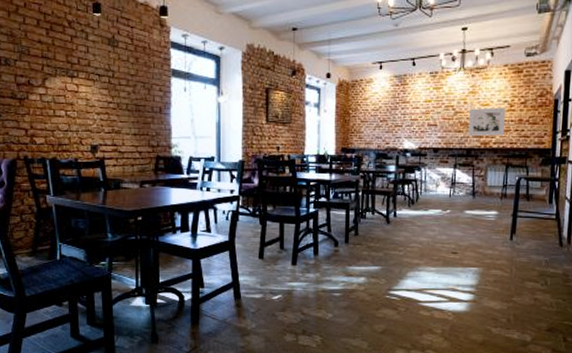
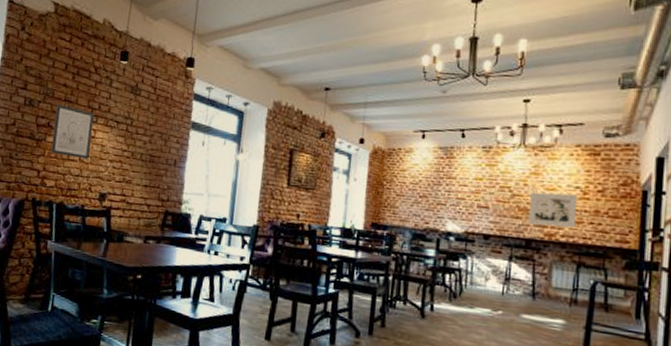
wall art: none [34,62,75,114] -> present [51,104,95,160]

